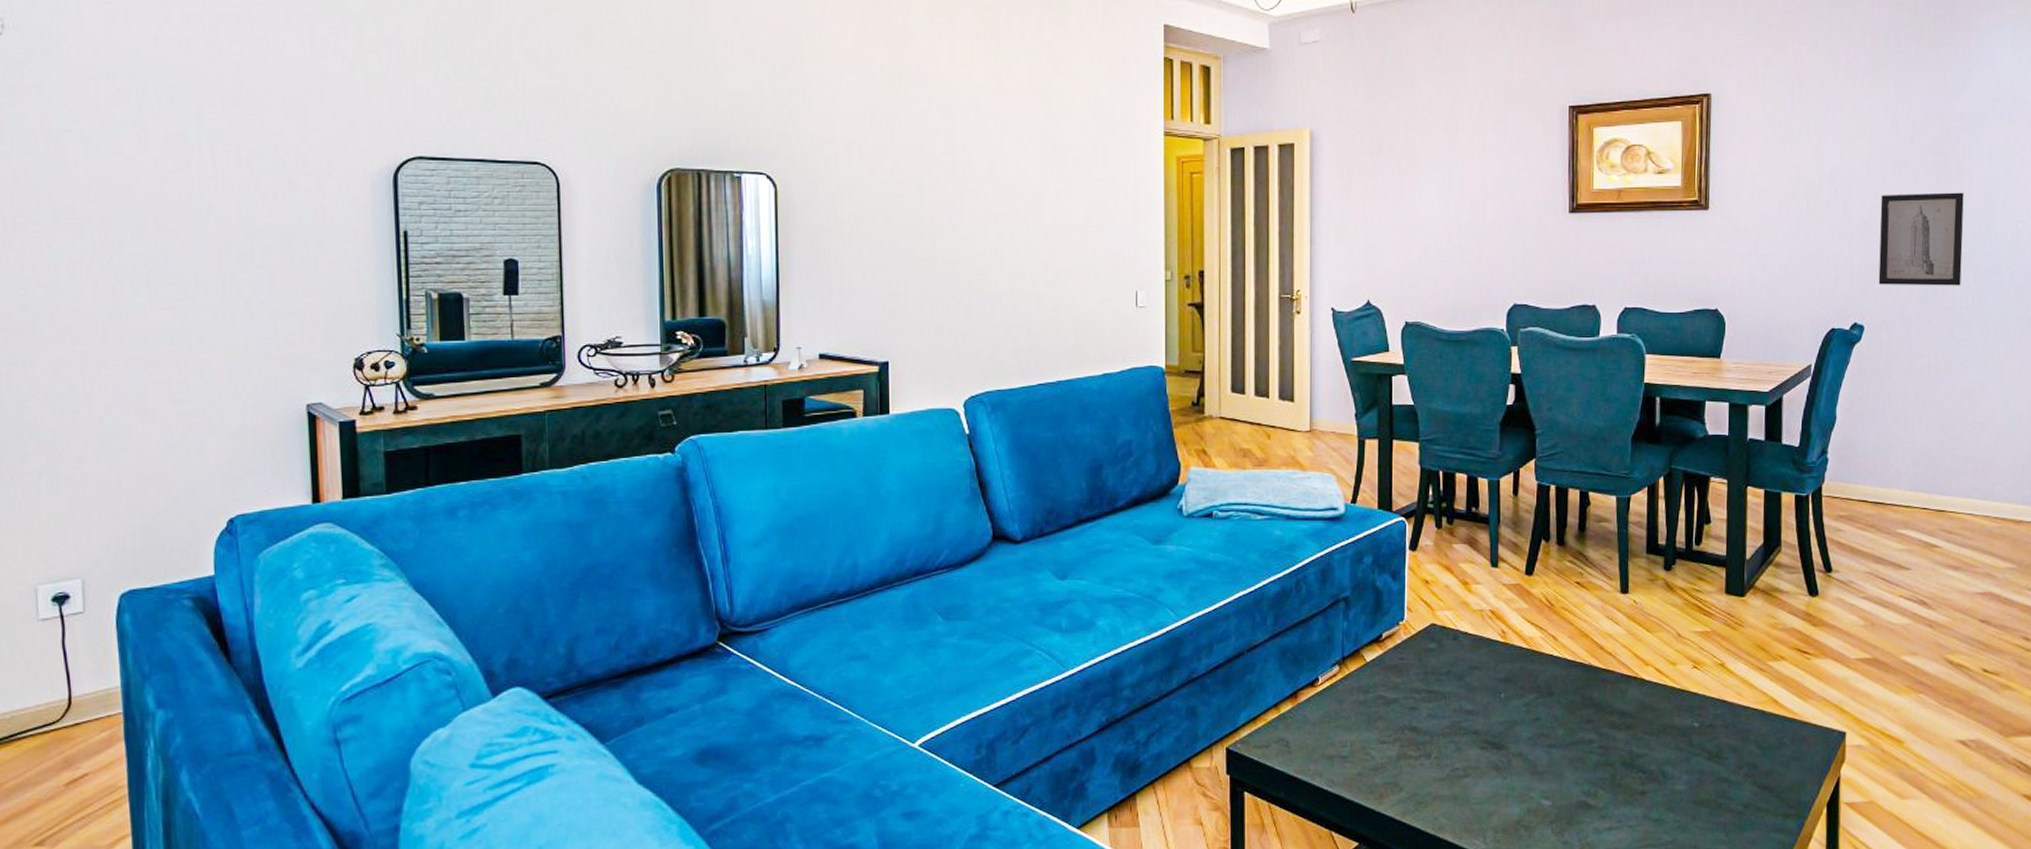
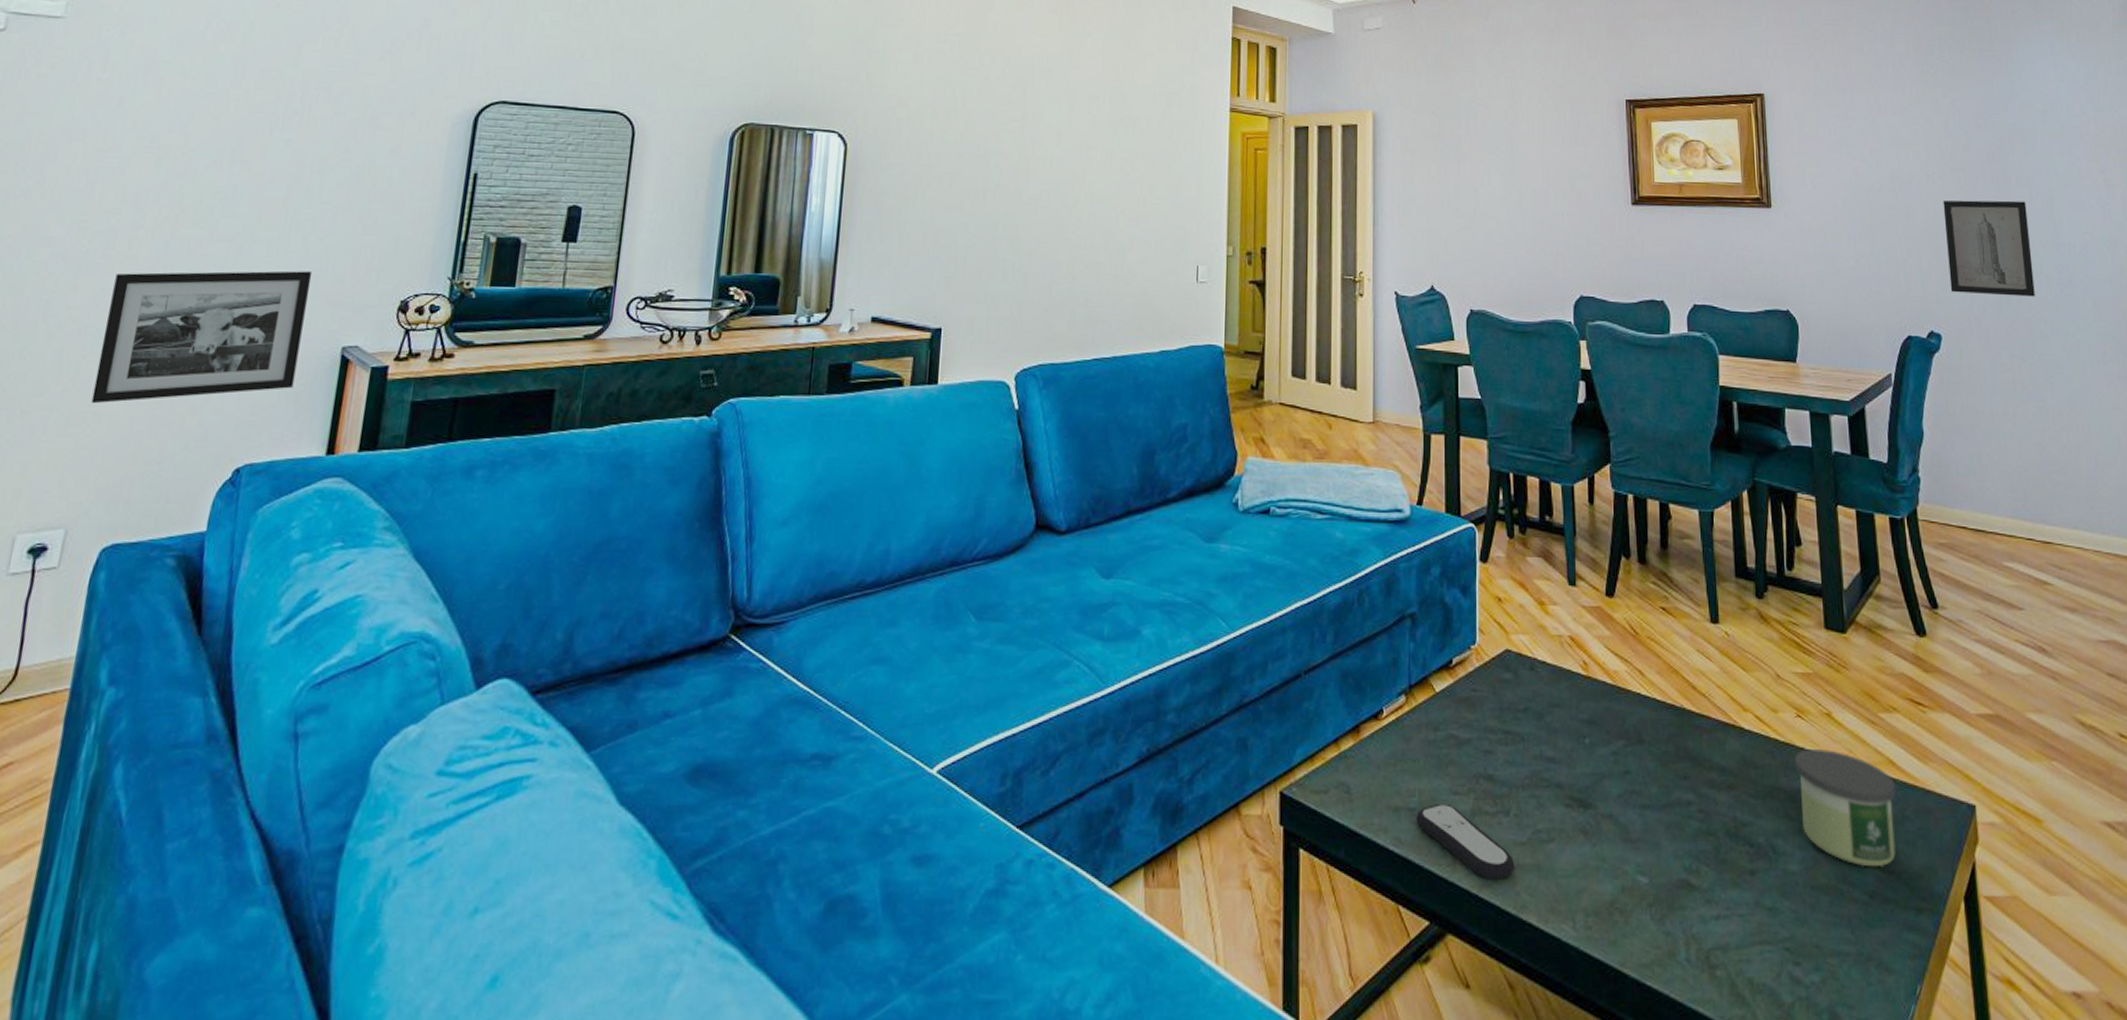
picture frame: none [68,334,267,467] -> present [91,270,313,404]
remote control: none [1347,751,1435,809] -> present [1416,803,1515,880]
candle: none [1687,693,1777,785] -> present [1794,749,1896,868]

